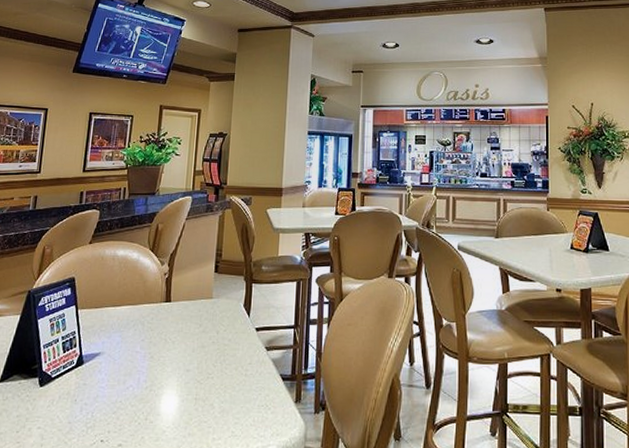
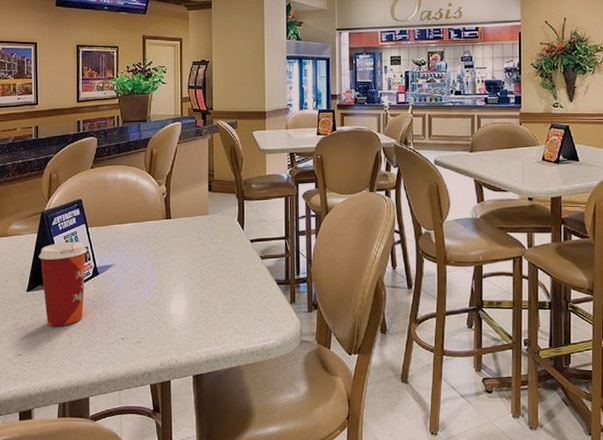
paper cup: none [17,325,74,425] -> present [38,241,87,327]

